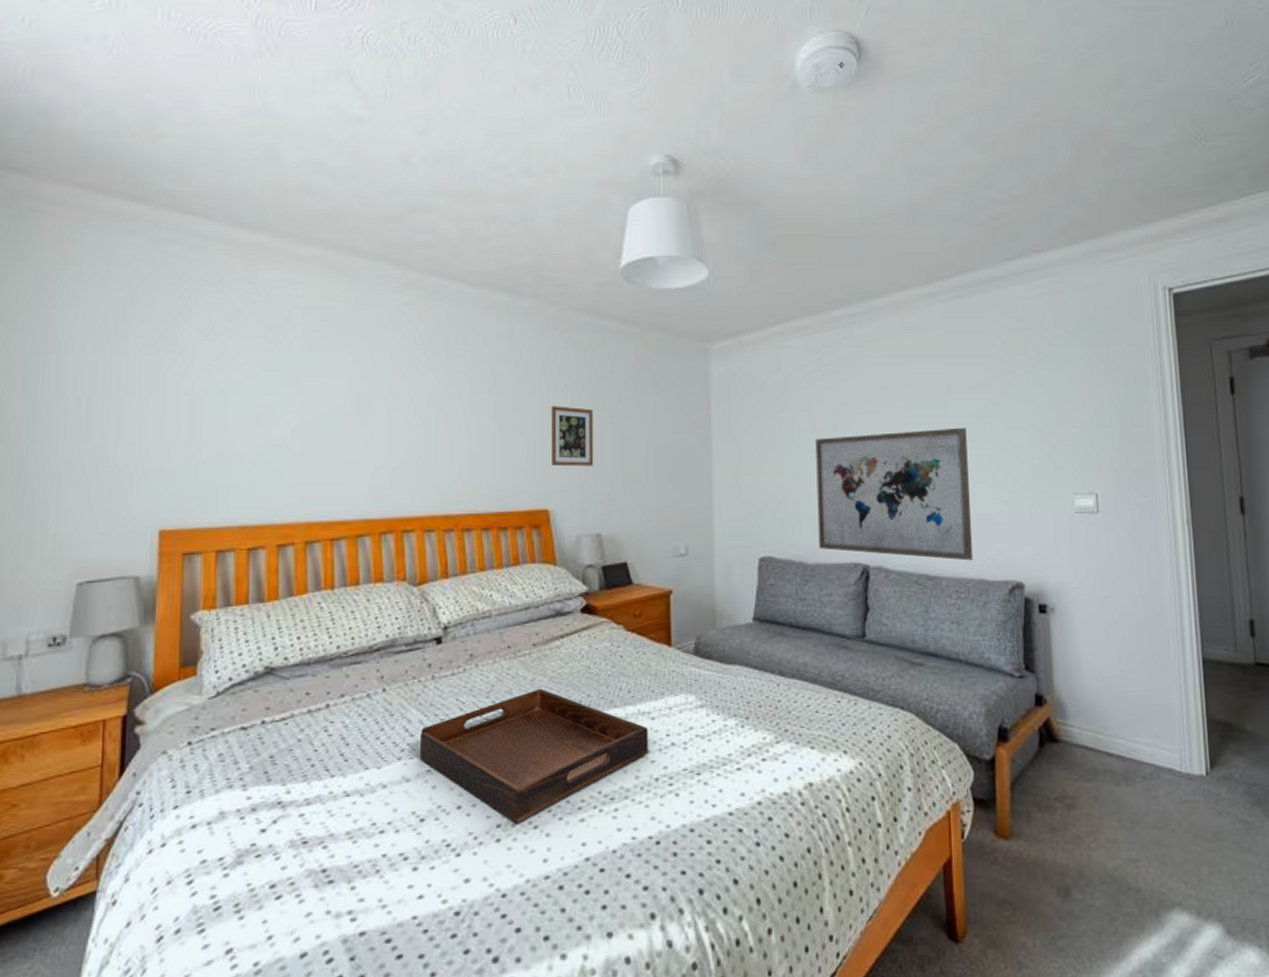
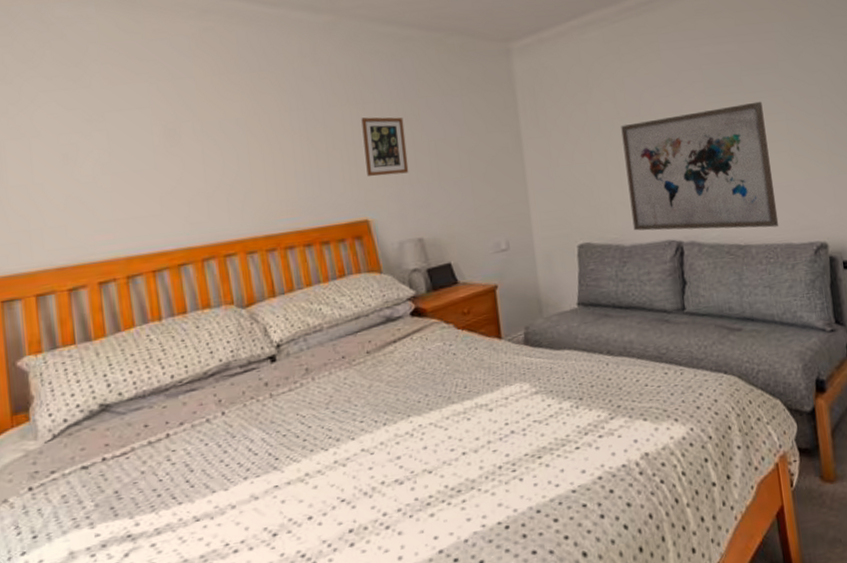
serving tray: present [419,688,648,824] -> none [264,393,490,527]

